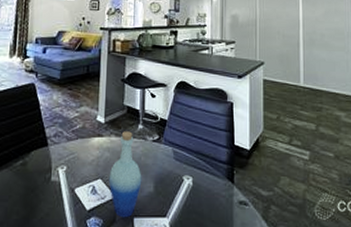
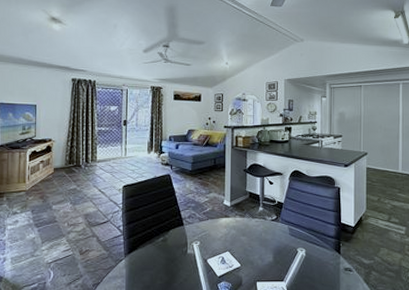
bottle: present [108,131,142,218] -> none [235,213,263,282]

